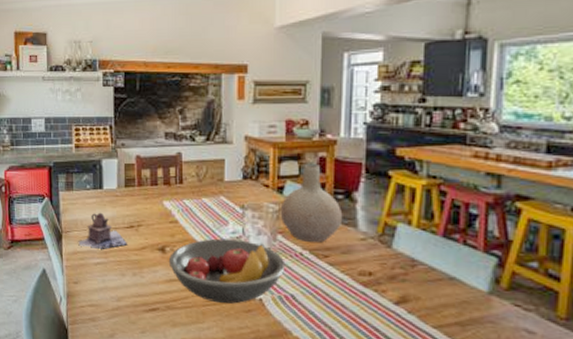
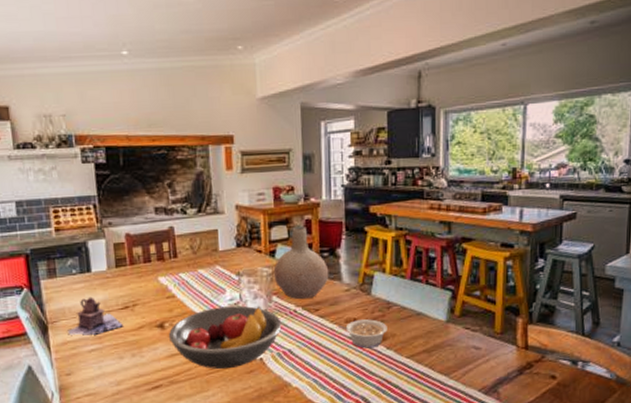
legume: none [348,274,410,309] -> present [337,319,387,349]

